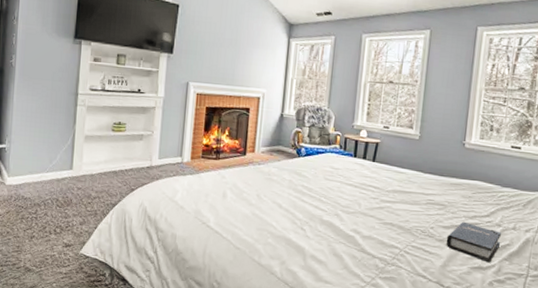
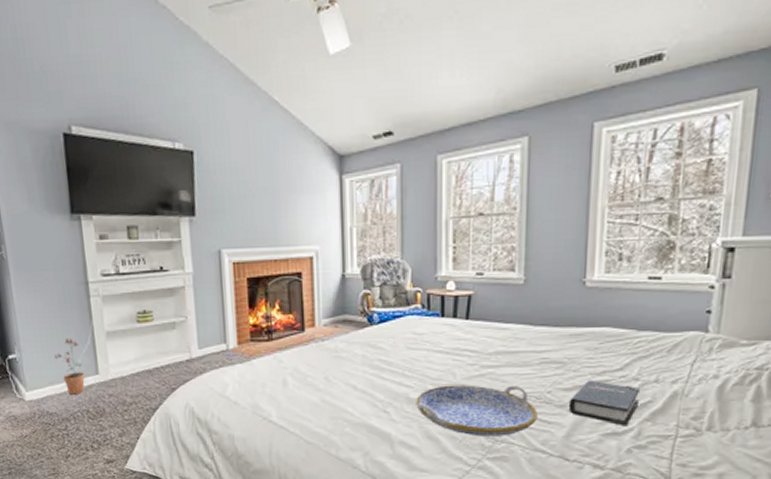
potted plant: none [38,137,61,185] -> present [55,338,86,394]
serving tray: none [327,212,423,260] -> present [416,385,539,436]

